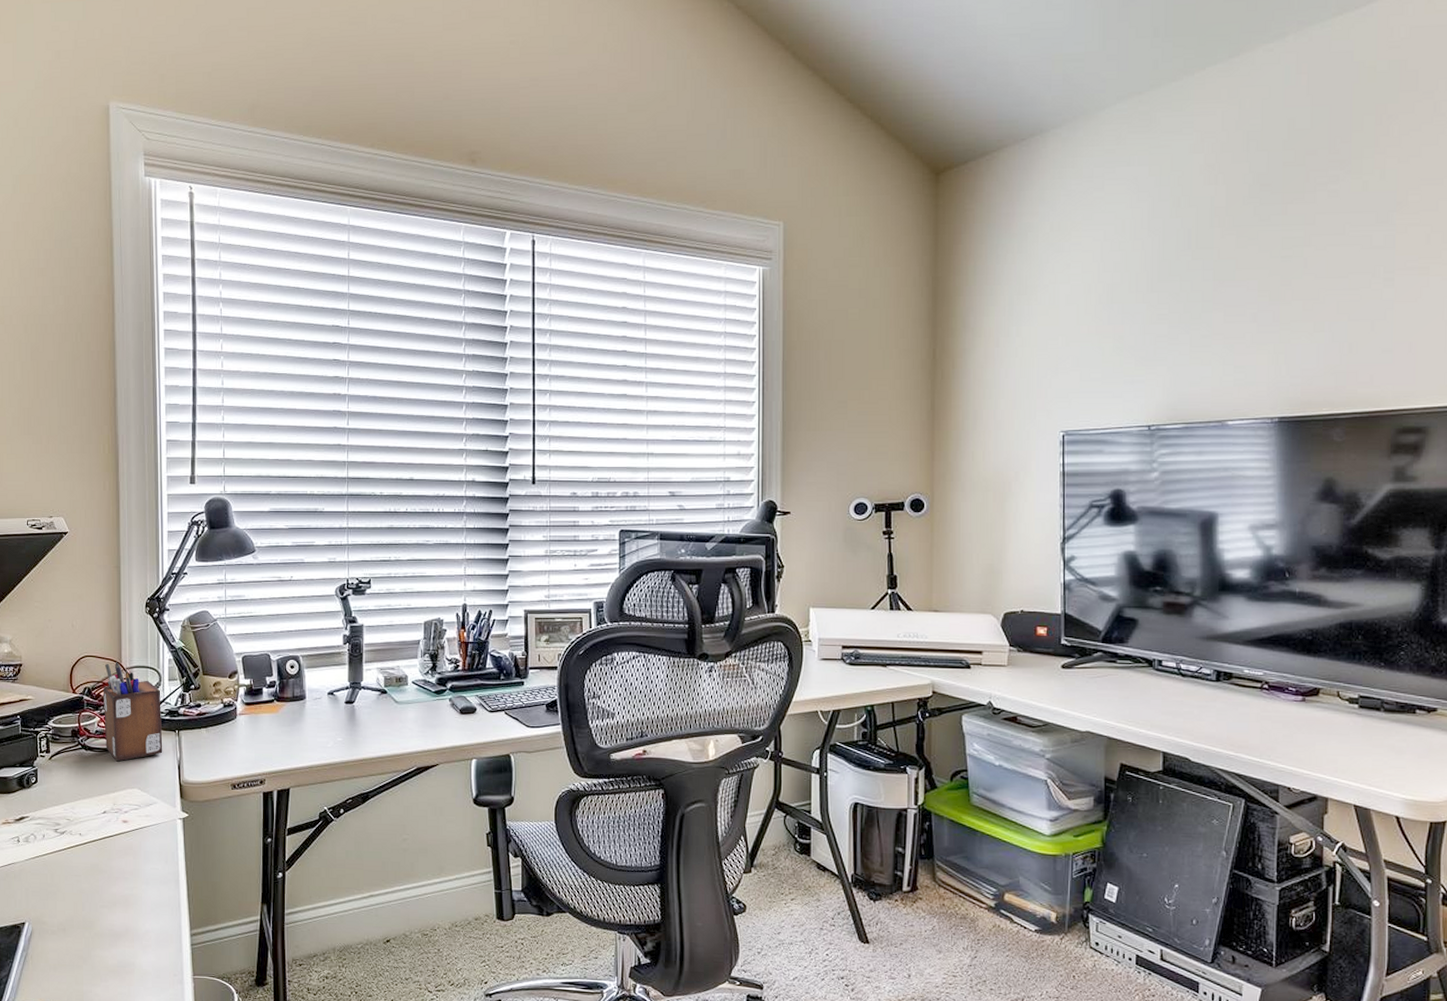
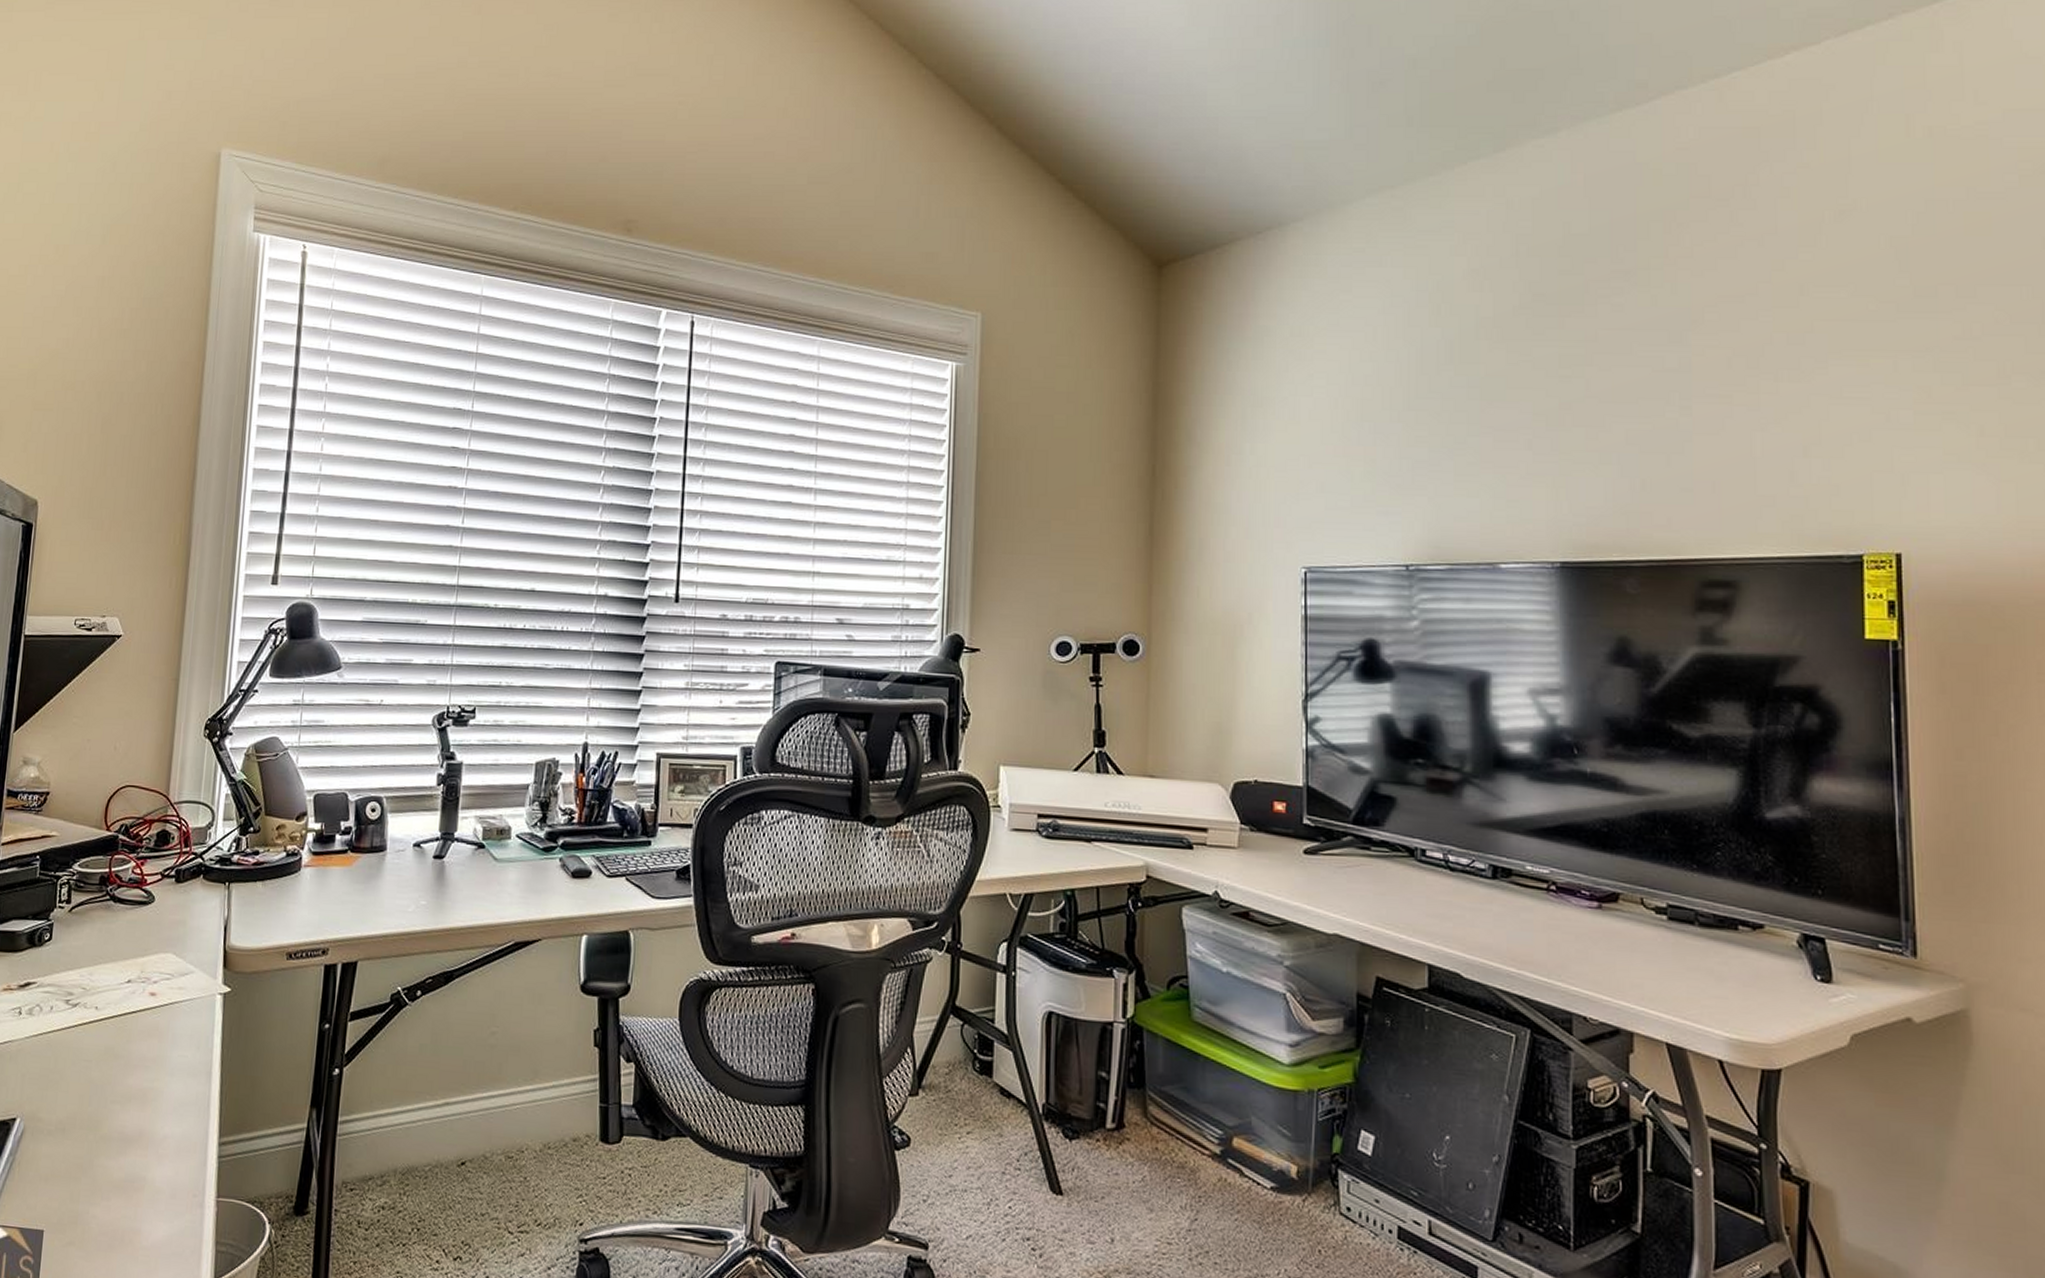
desk organizer: present [104,662,163,762] -> none [139,795,212,918]

